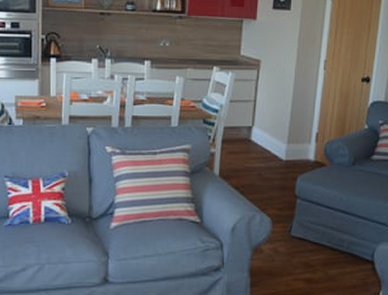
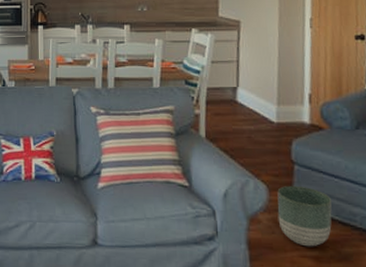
planter: none [278,217,326,271] -> present [277,185,332,247]

